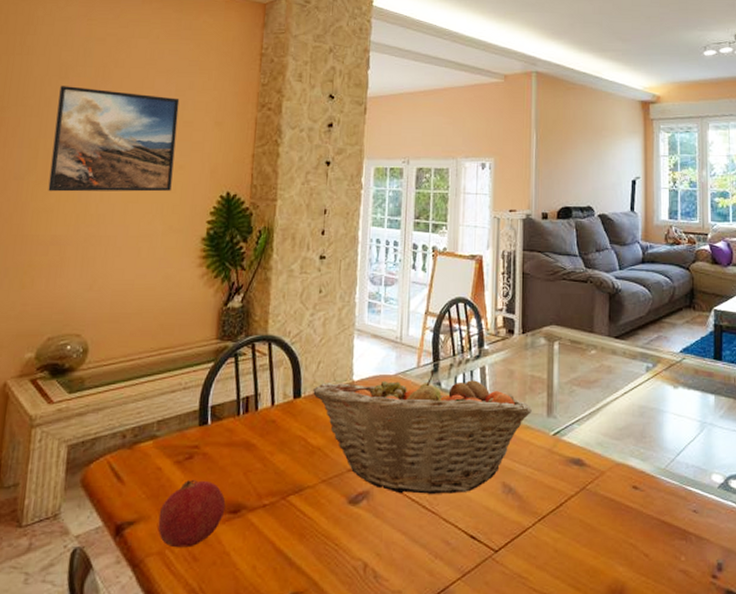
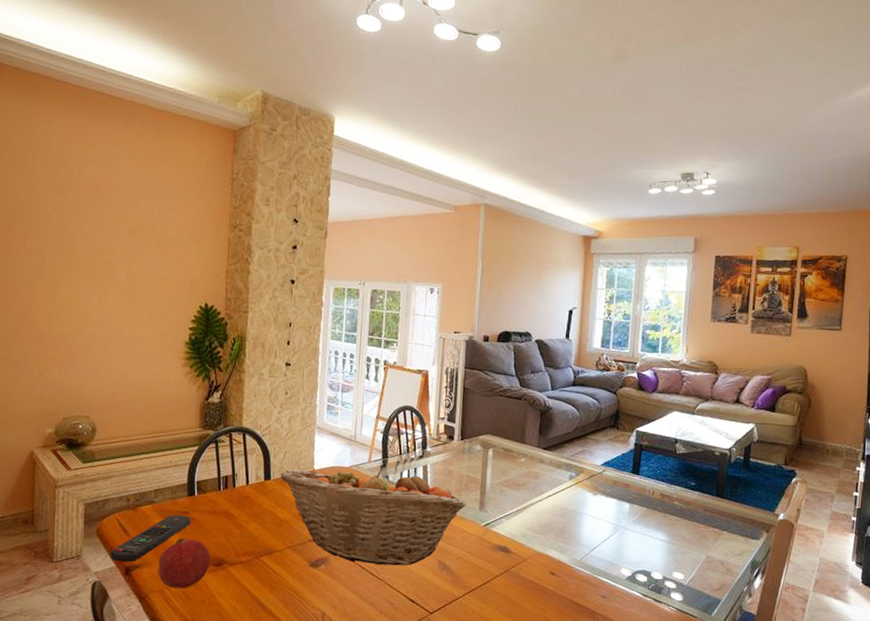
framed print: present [48,86,180,192] -> none [55,202,162,300]
remote control: none [97,451,203,519] -> present [110,515,191,562]

